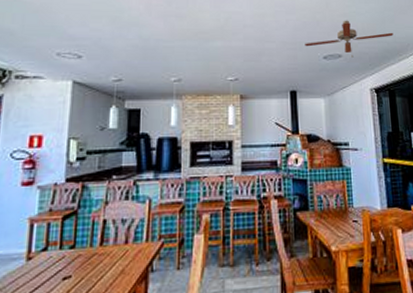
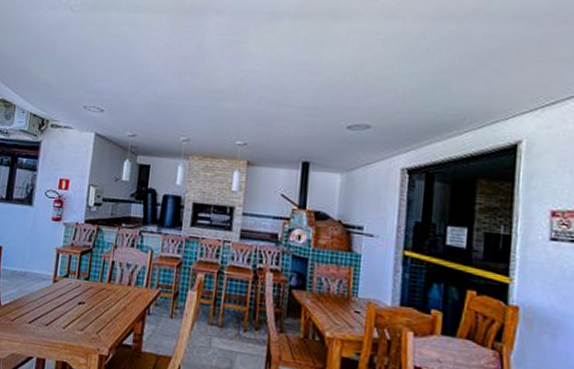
ceiling fan: present [305,20,393,58] -> none [327,83,446,130]

